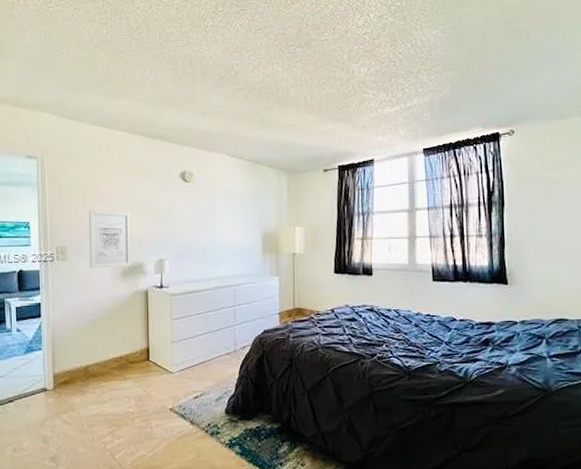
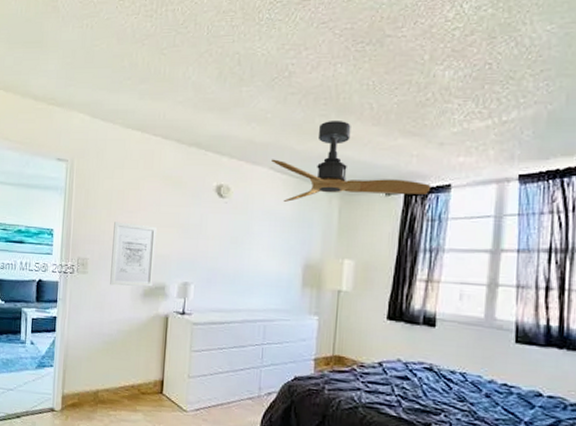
ceiling fan: none [227,111,359,182] -> present [272,121,431,202]

